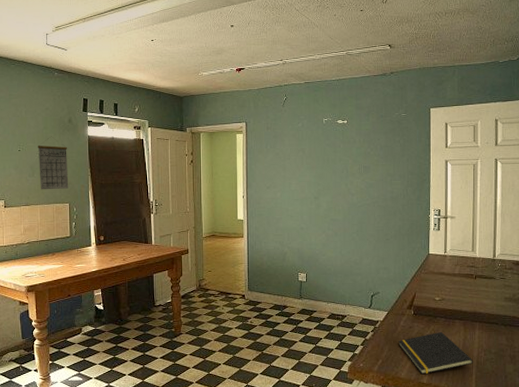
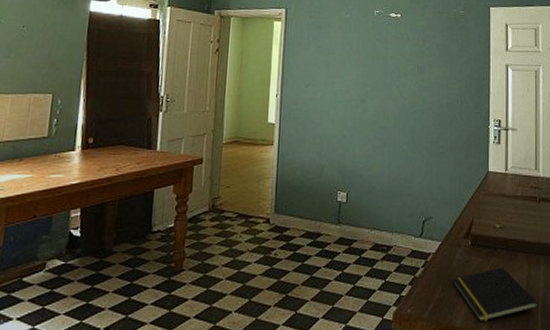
calendar: present [37,136,69,190] -> none [16,9,60,76]

